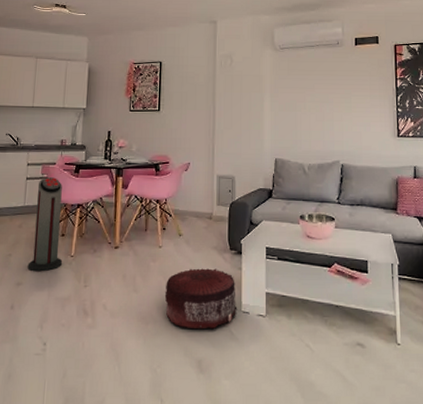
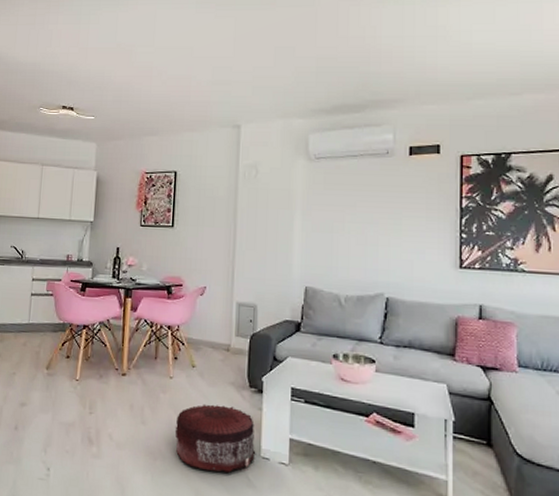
air purifier: present [27,177,63,272] -> none [31,294,68,394]

